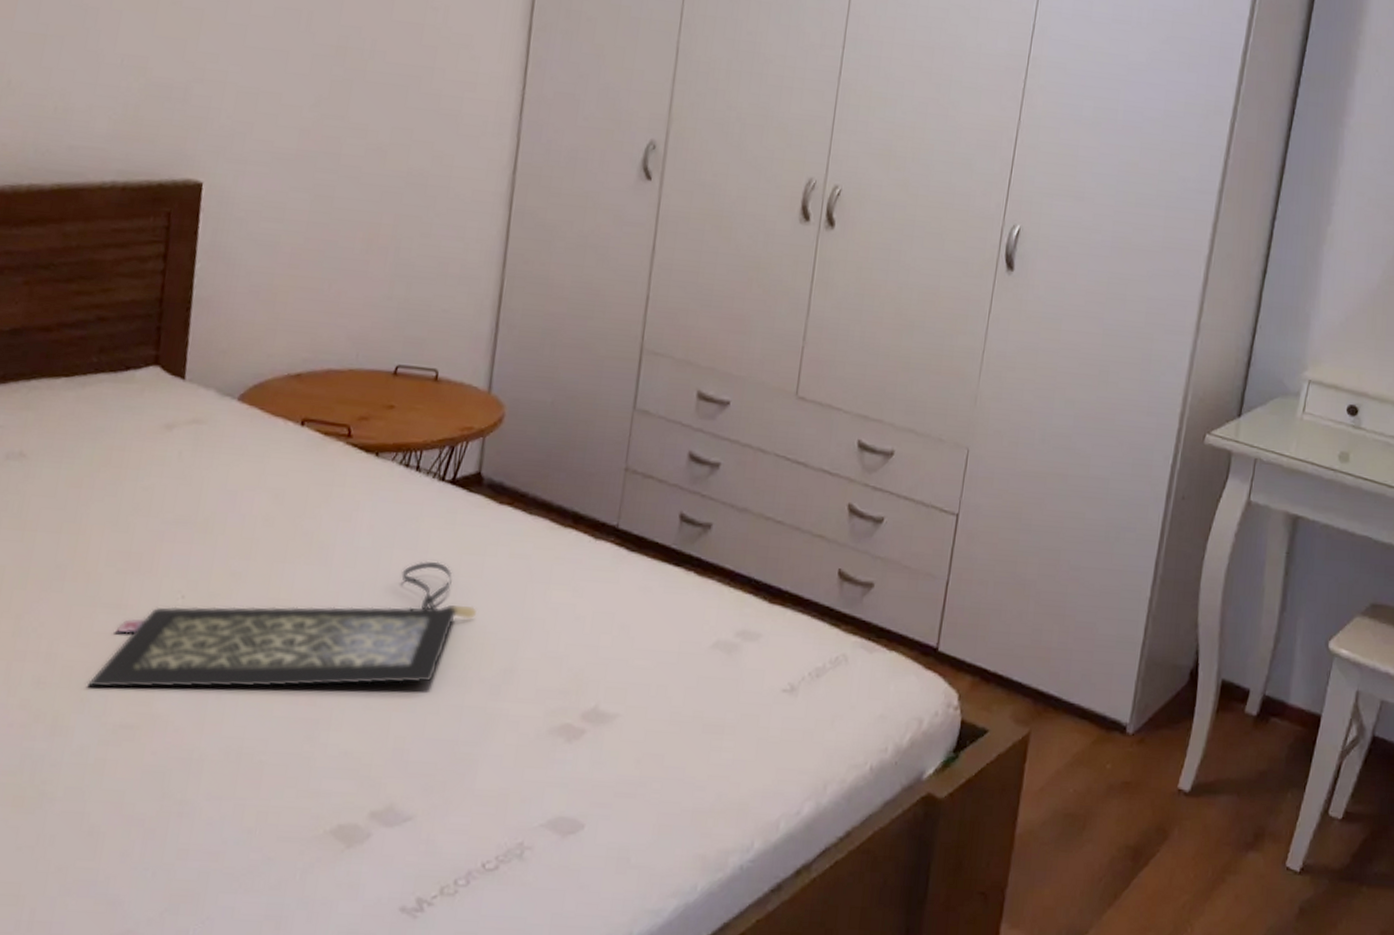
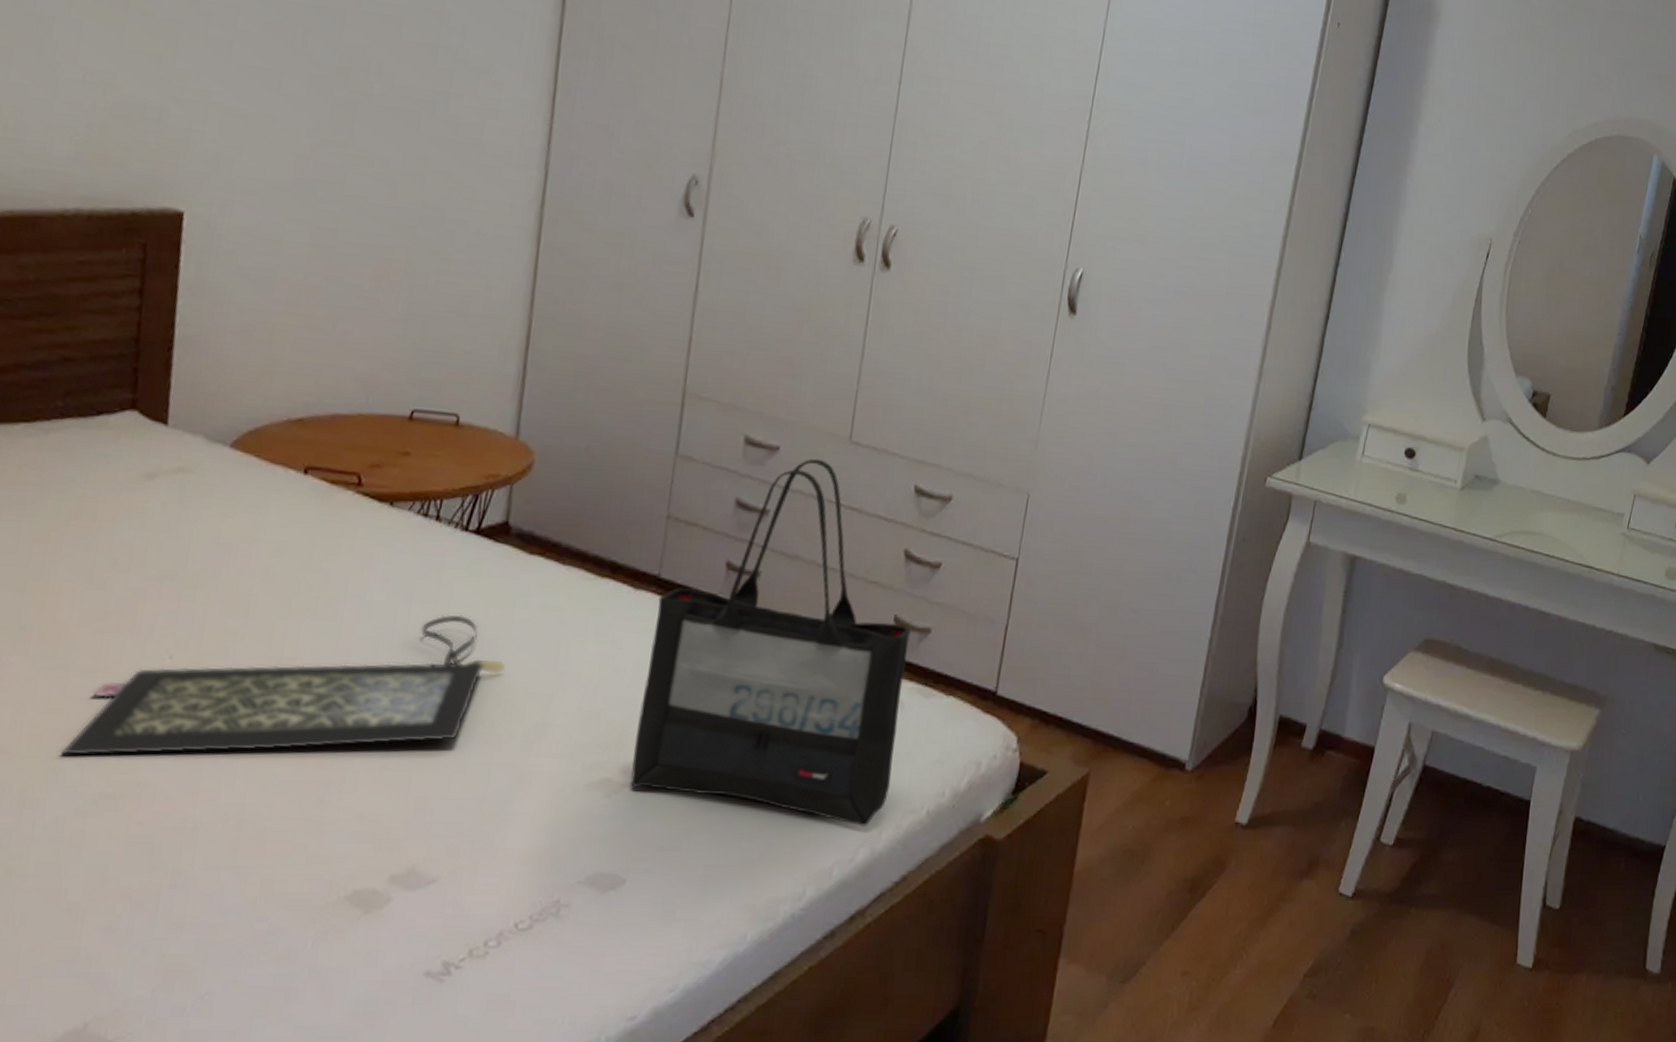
tote bag: none [590,413,855,780] -> present [630,458,911,826]

